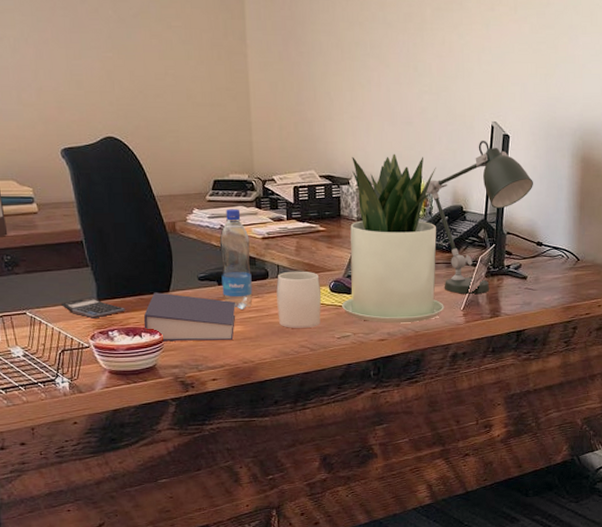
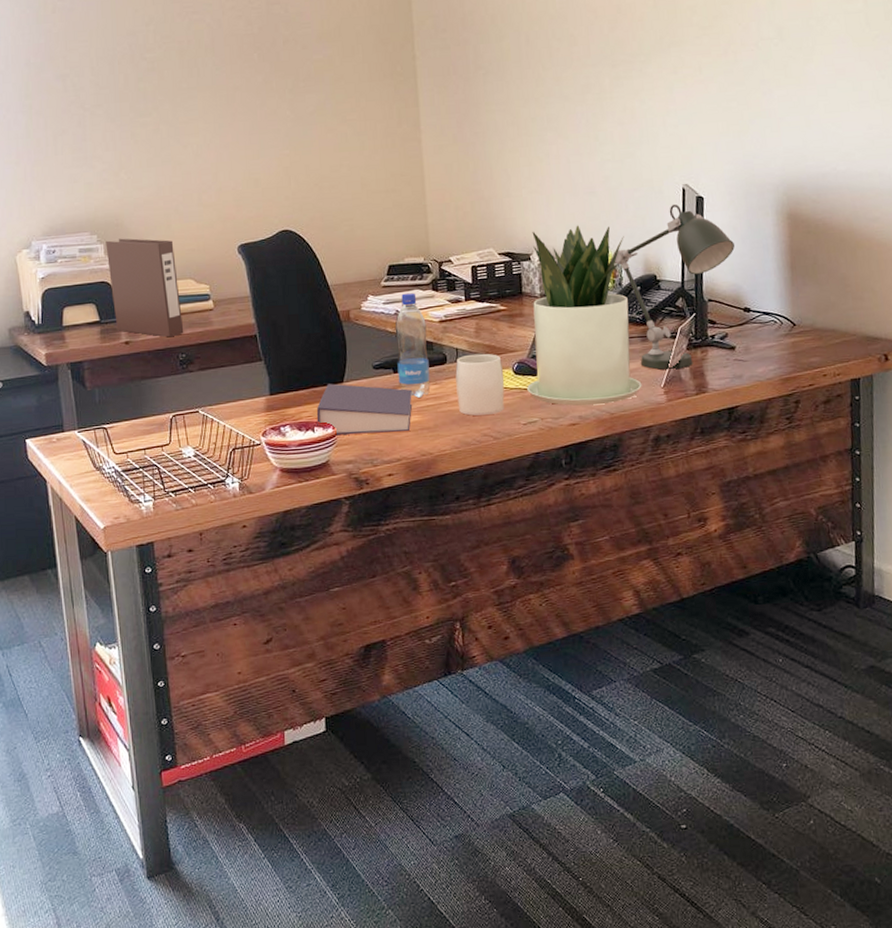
calculator: present [60,296,125,319] -> none [233,391,298,414]

